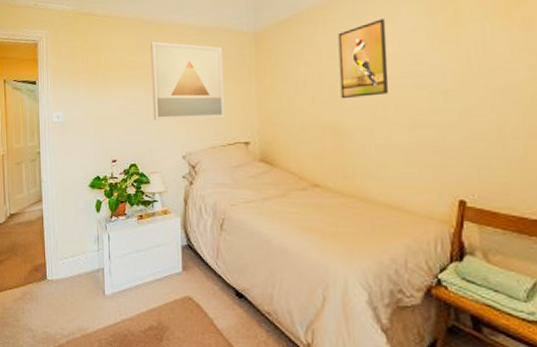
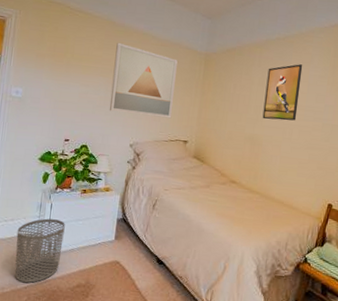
waste bin: none [78,252,127,327] -> present [15,218,65,283]

